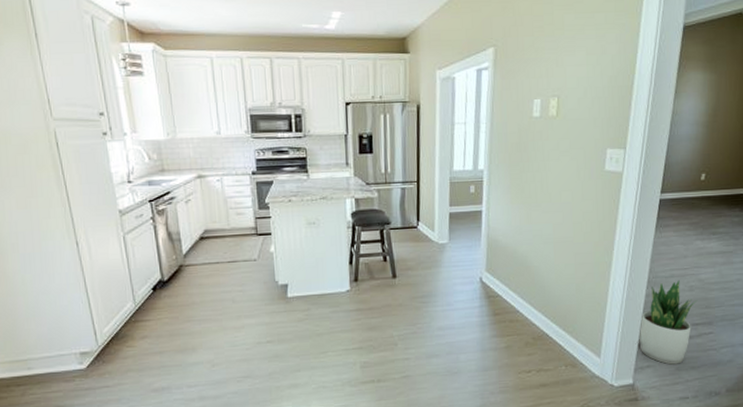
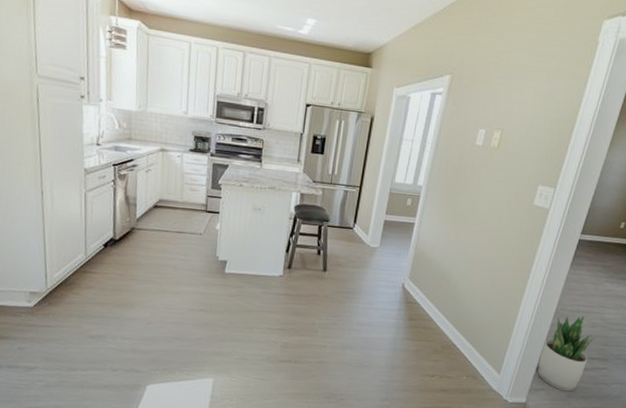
coffee maker: none [227,148,251,173] -> present [188,129,212,153]

